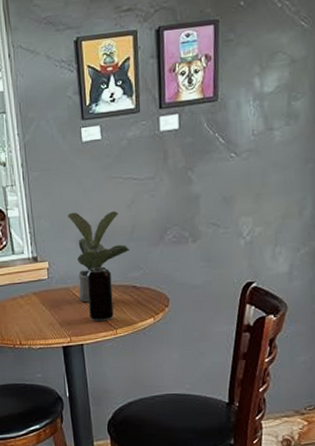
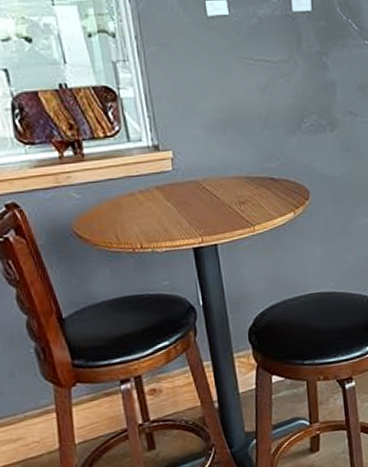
potted plant: present [67,211,129,303] -> none [193,95,265,197]
beverage can: present [86,266,114,322] -> none [217,156,251,219]

